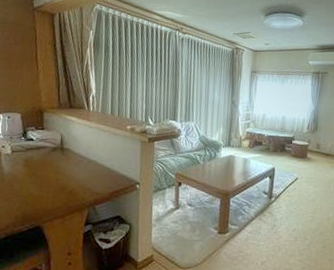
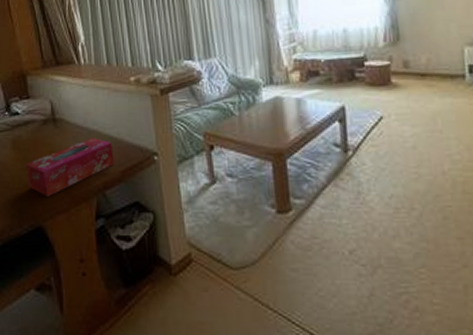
tissue box: none [33,166,106,205] -> present [25,138,114,196]

